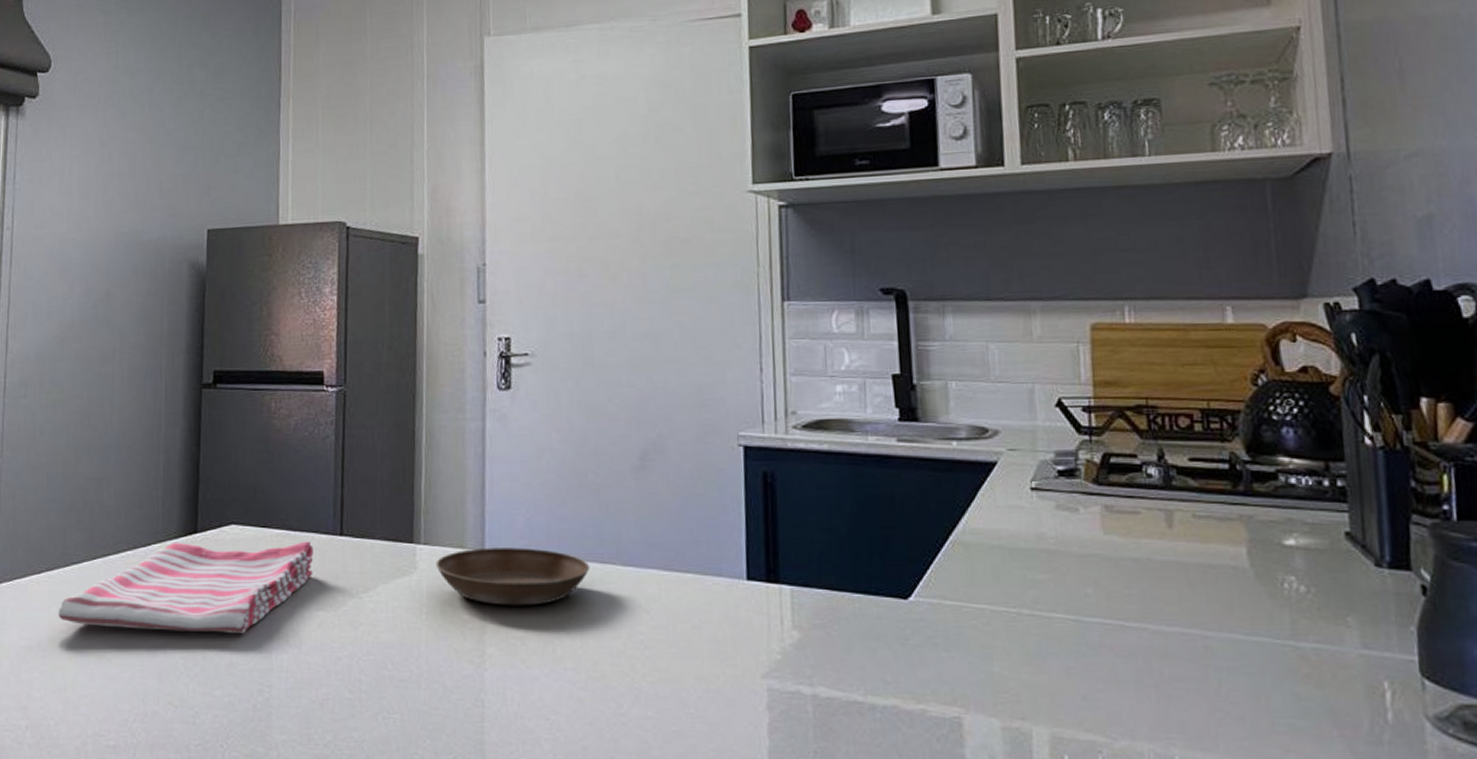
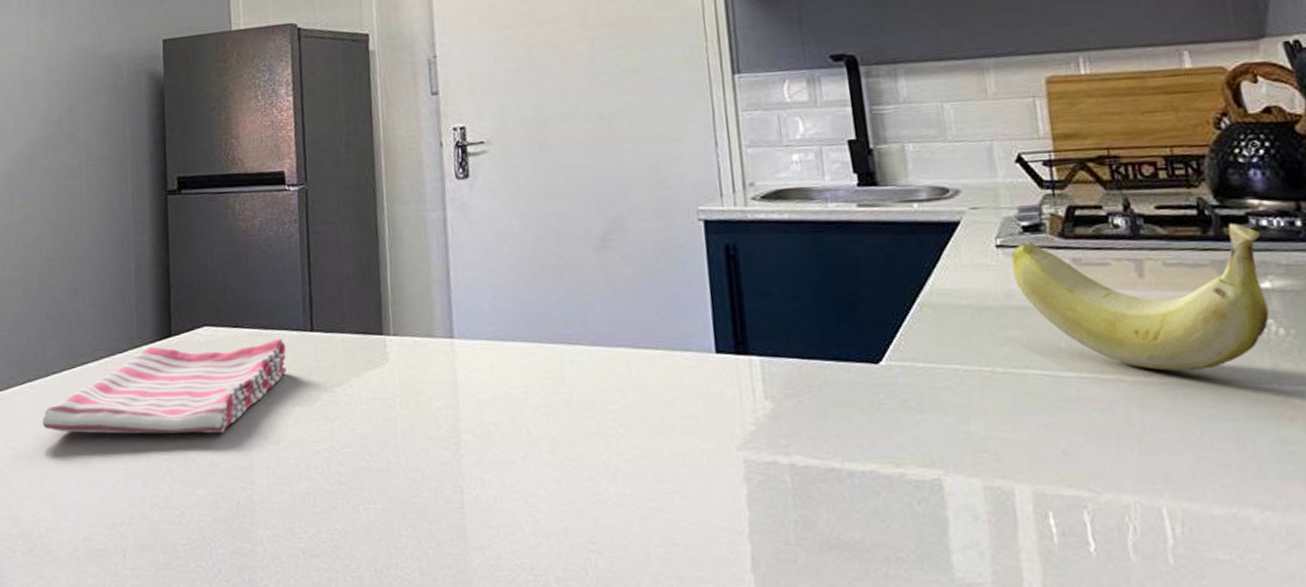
saucer: present [436,548,590,606] -> none [406,333,559,392]
banana: none [1045,479,1292,622] -> present [1011,222,1269,371]

